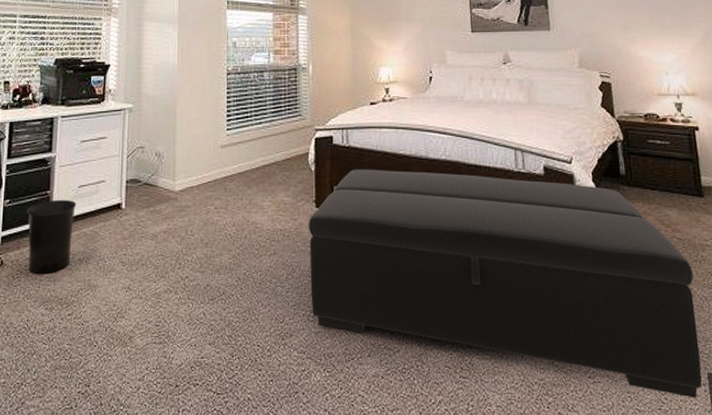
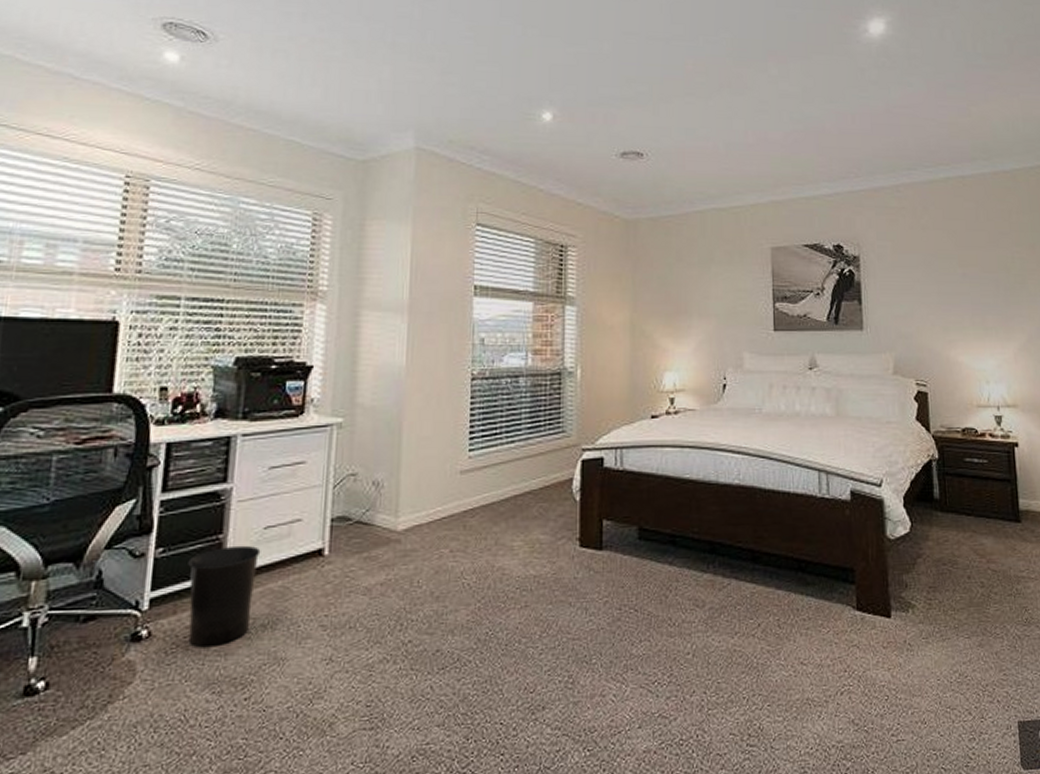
ottoman: present [308,169,702,398] -> none [569,497,1012,751]

